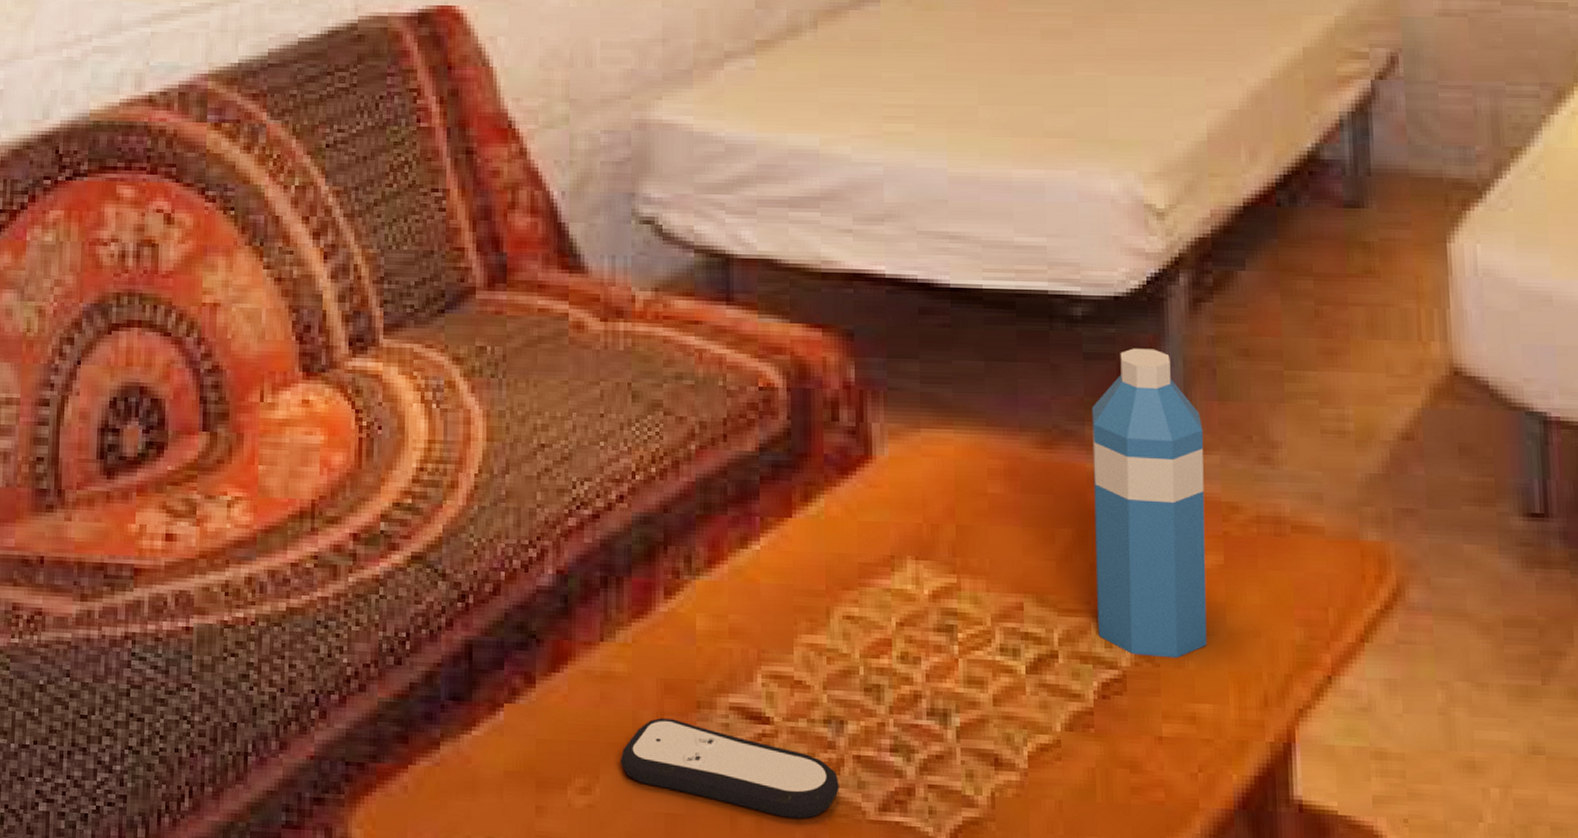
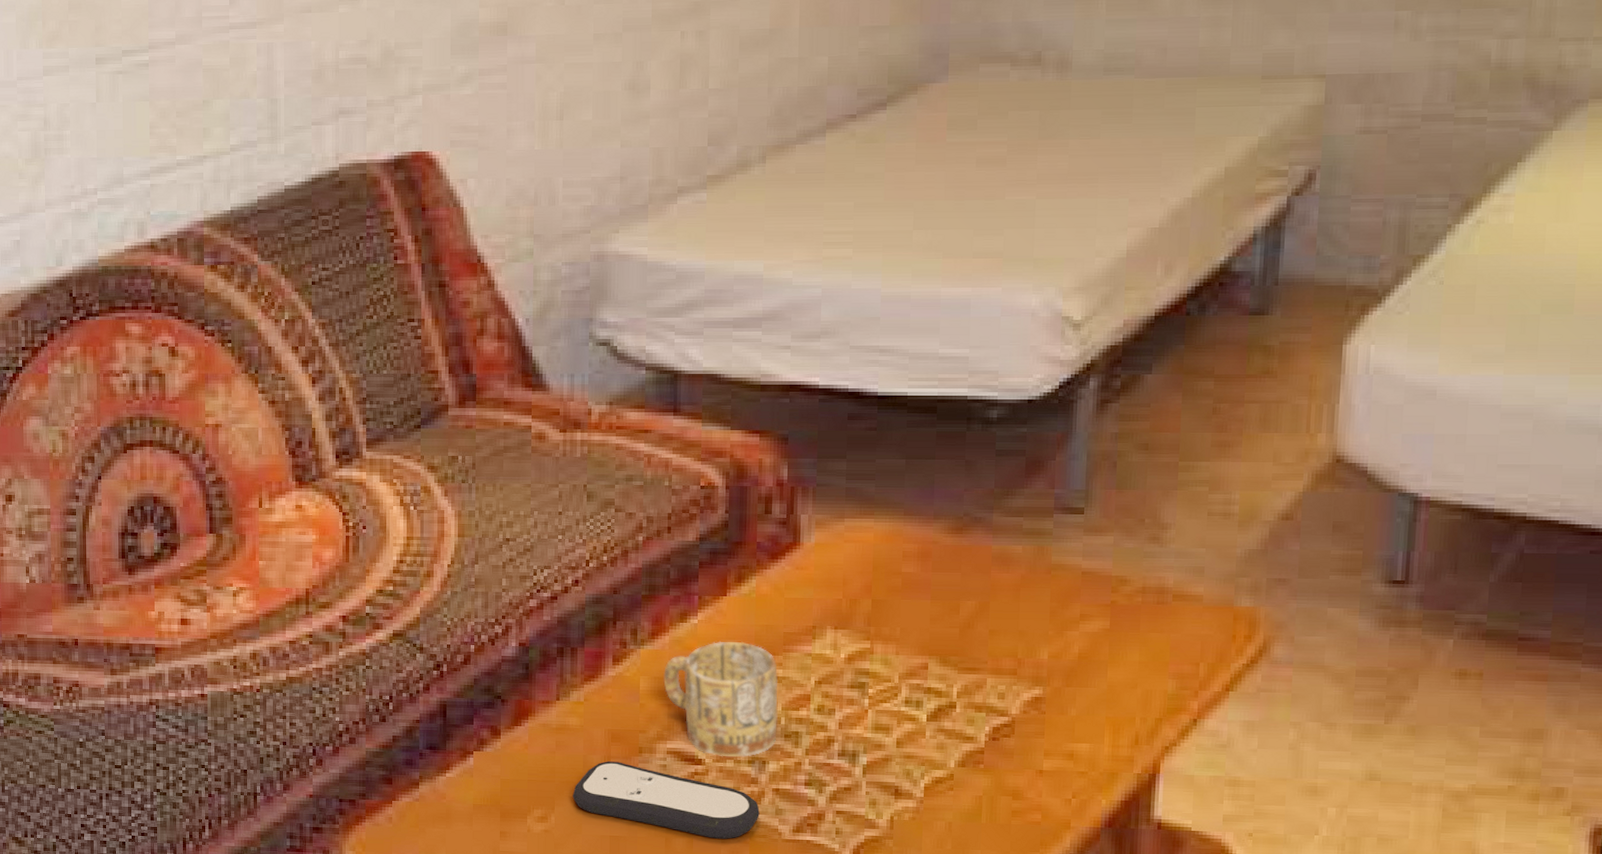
mug: none [723,572,856,716] -> present [663,641,778,758]
water bottle: present [1091,348,1207,659] -> none [992,445,1101,707]

